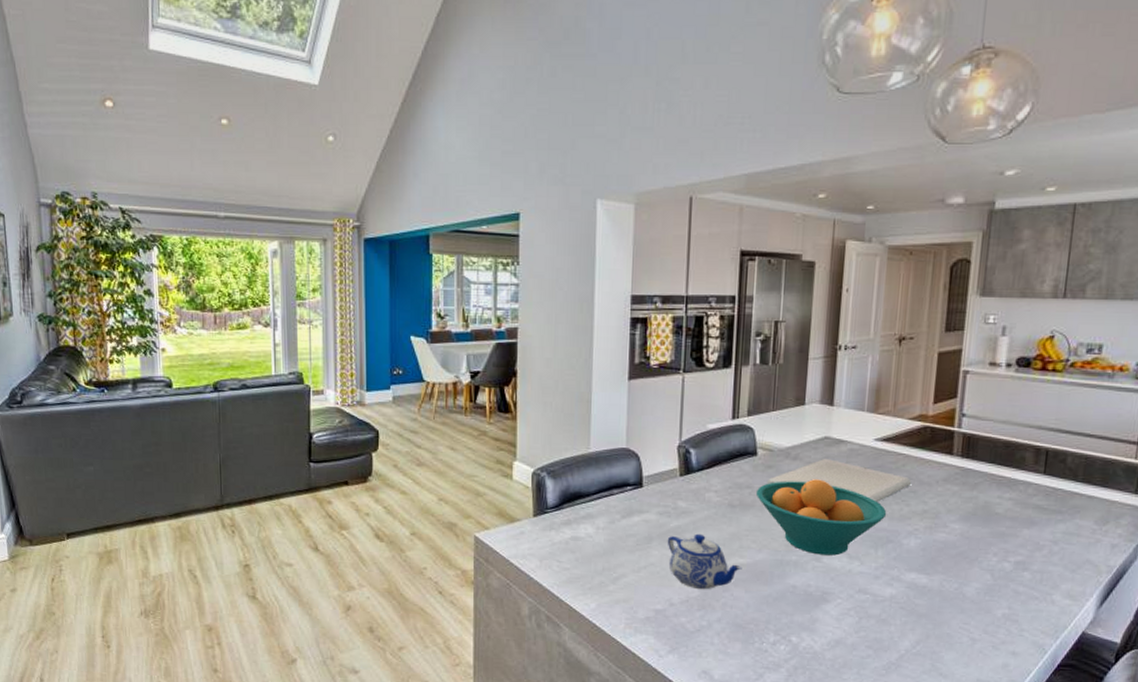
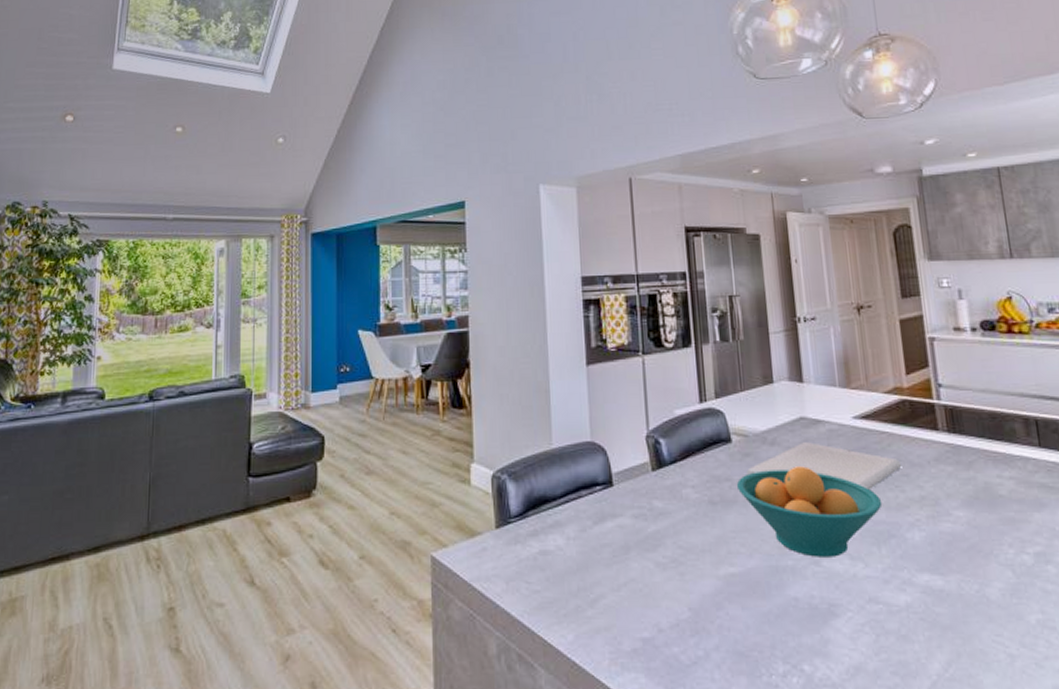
teapot: present [667,533,742,590] -> none [646,539,734,609]

